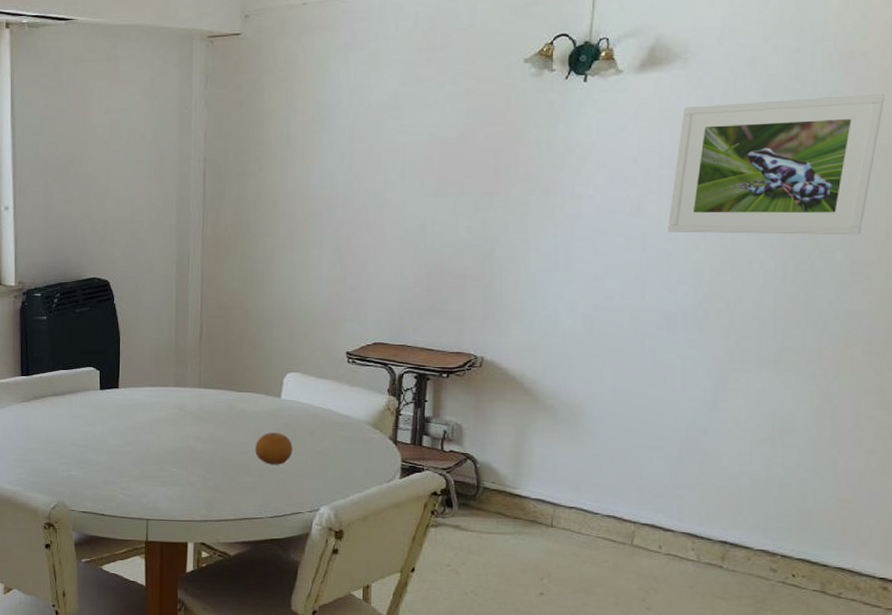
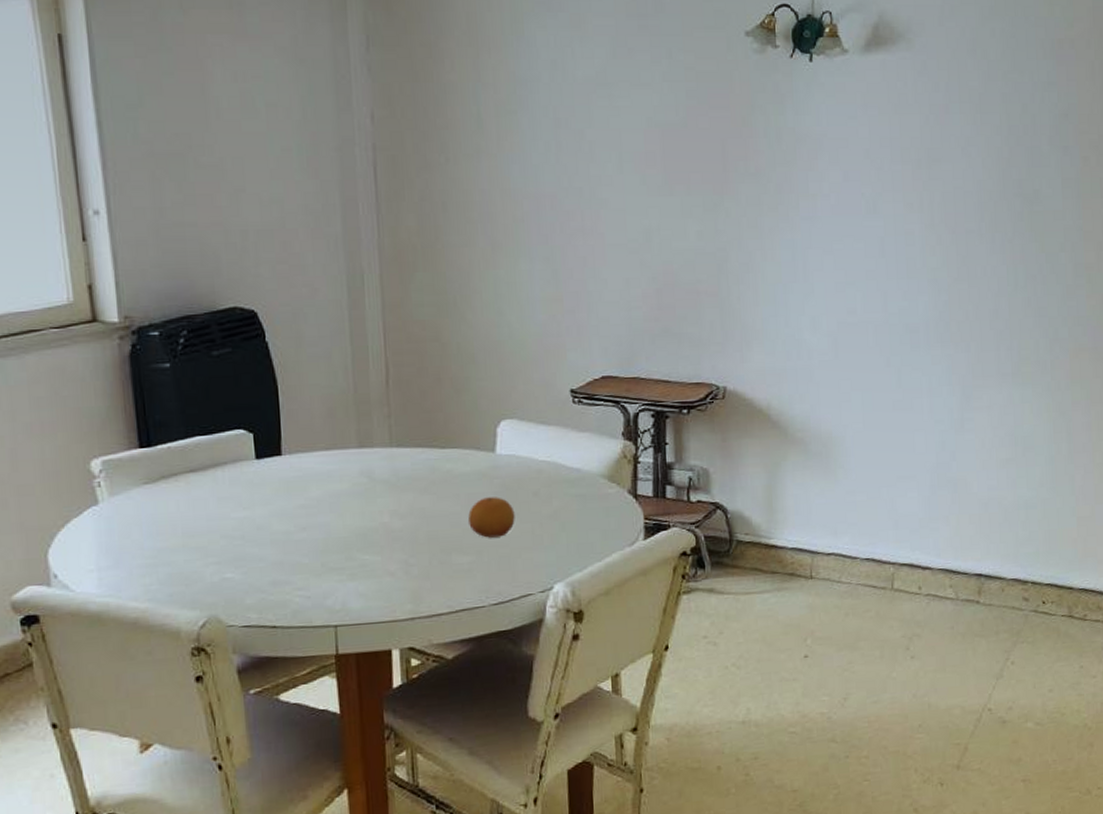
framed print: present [668,93,884,235] -> none [904,85,1092,237]

